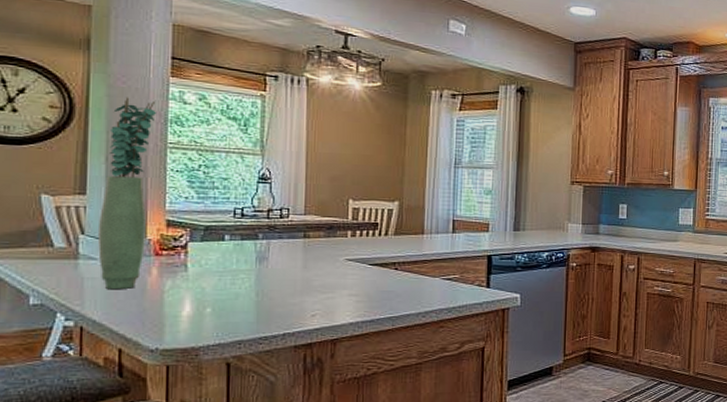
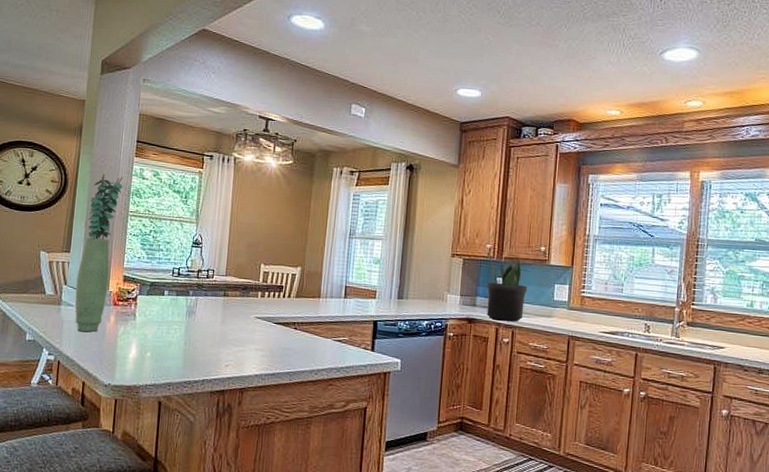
planter: none [609,180,652,248] -> present [486,254,528,322]

